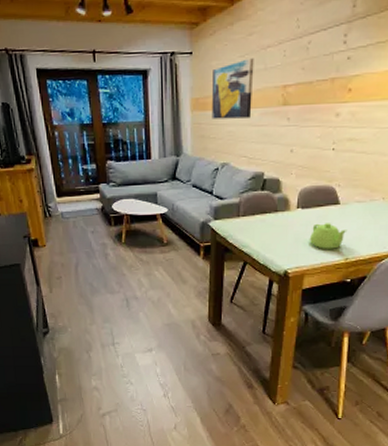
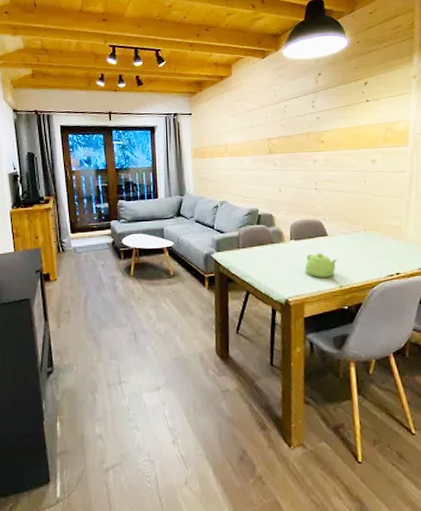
wall art: present [211,58,254,119] -> none [209,118,244,165]

